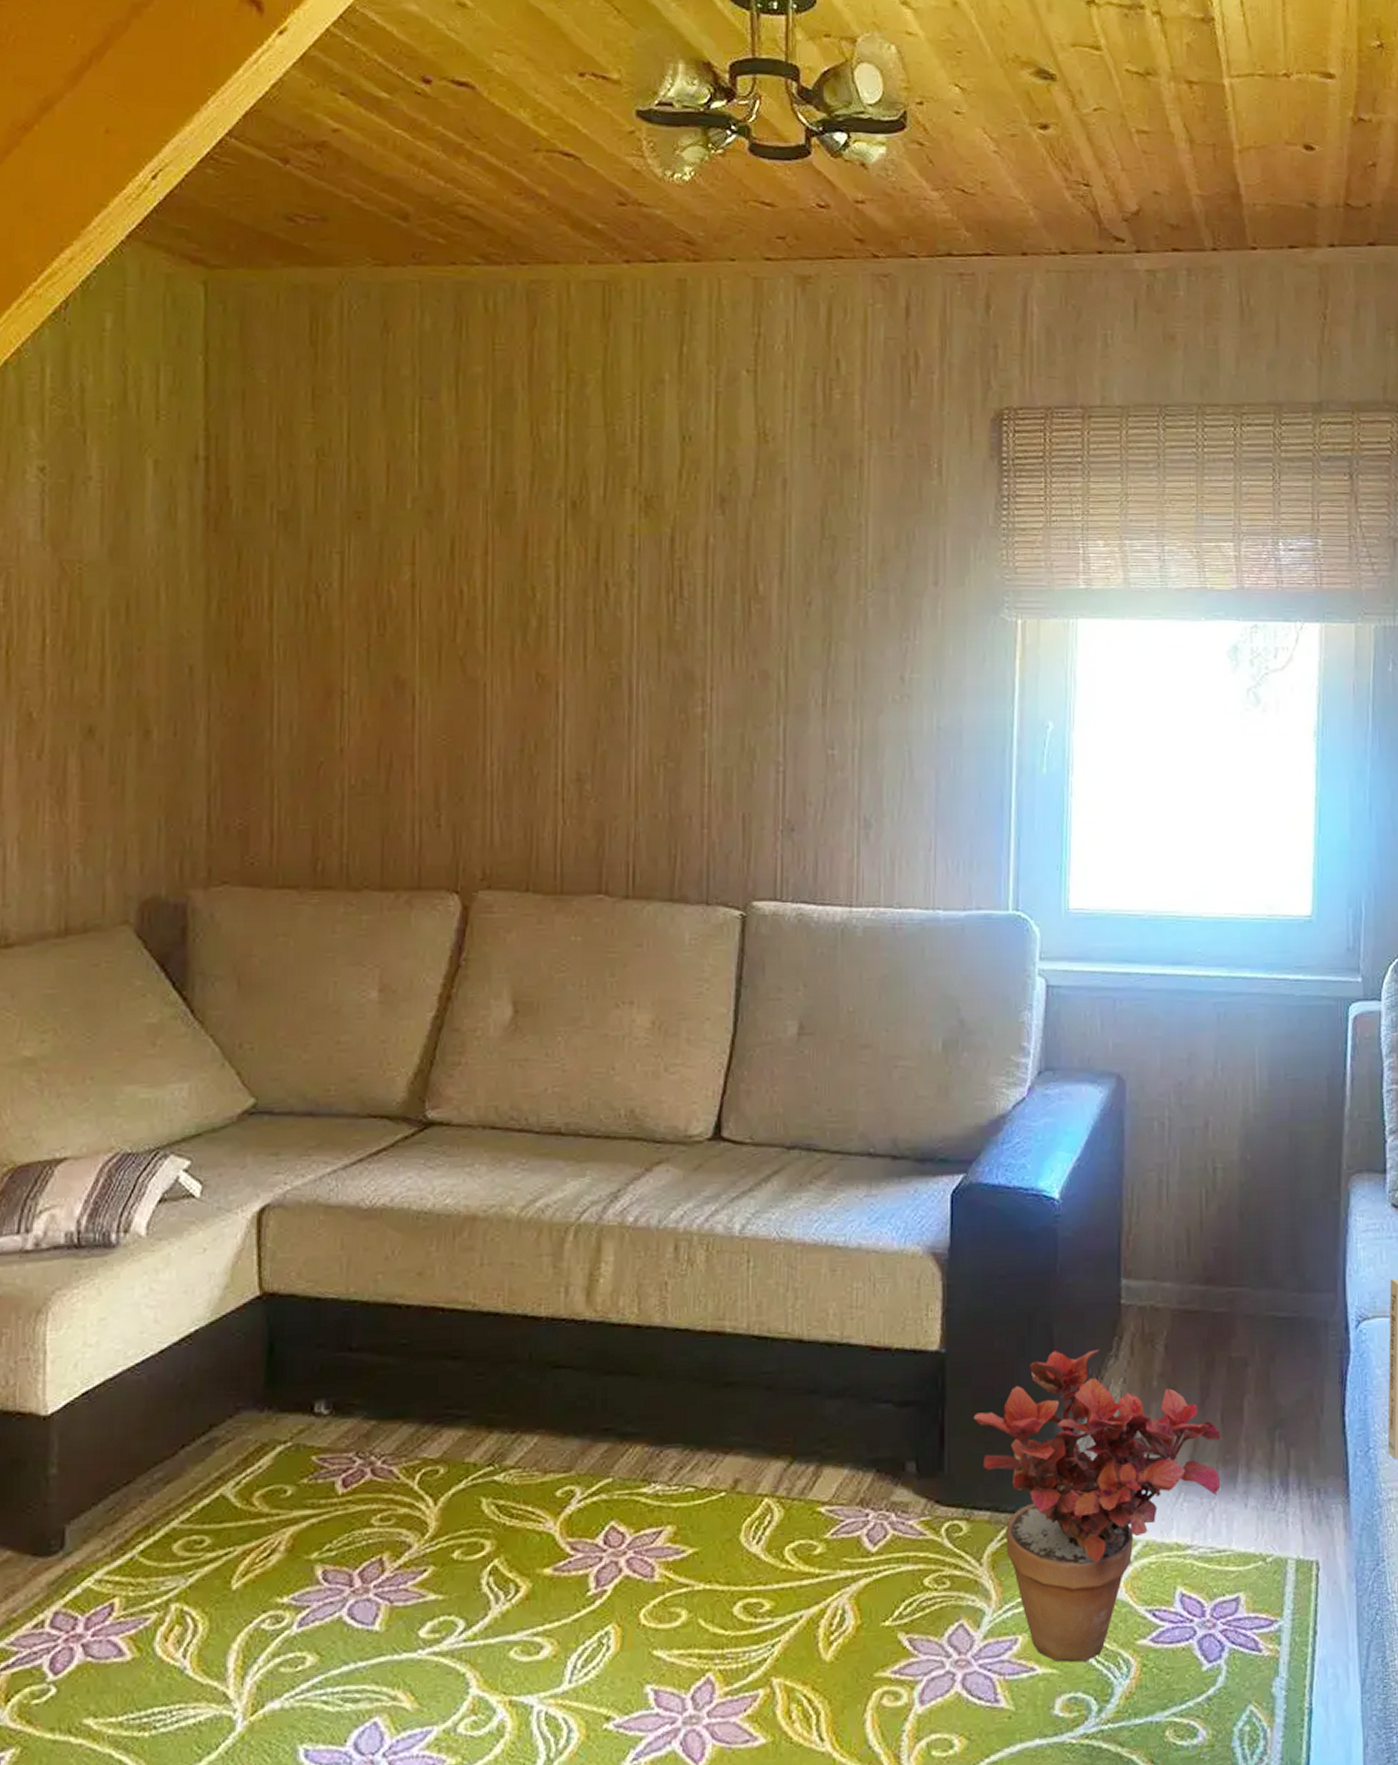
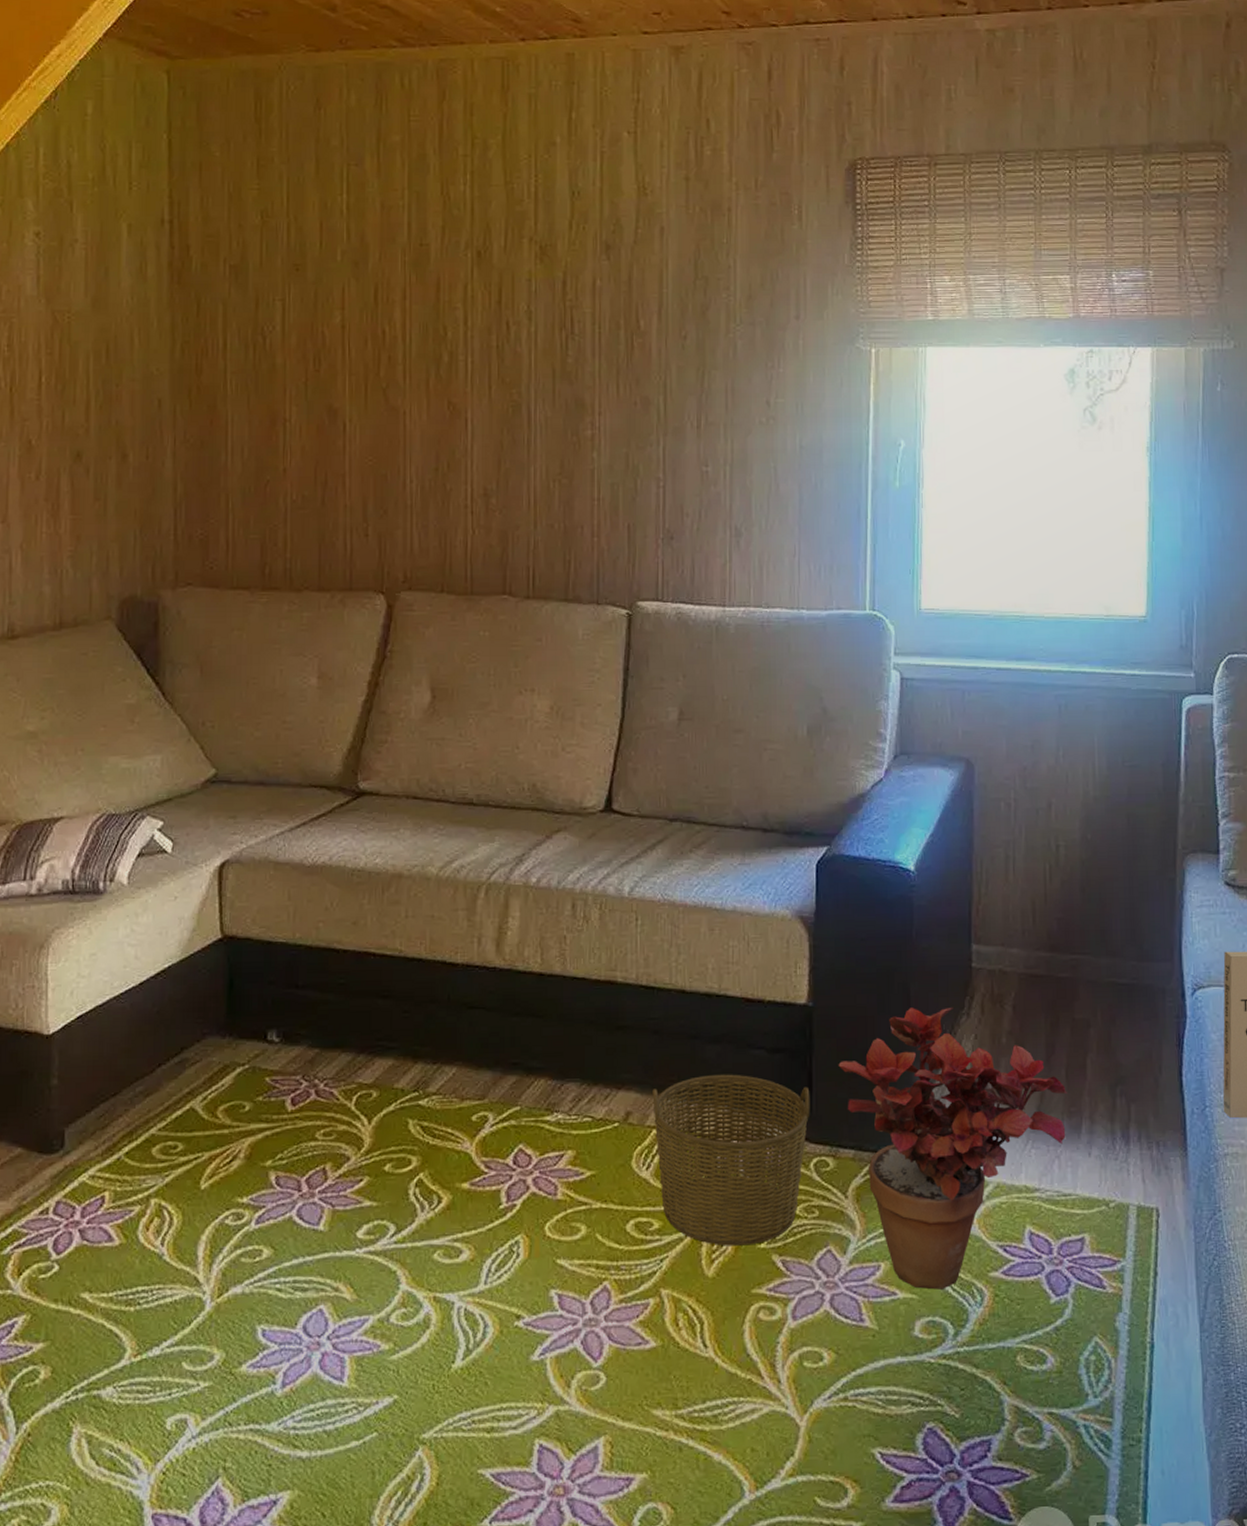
basket: none [764,1432,942,1626] -> present [652,1074,810,1246]

